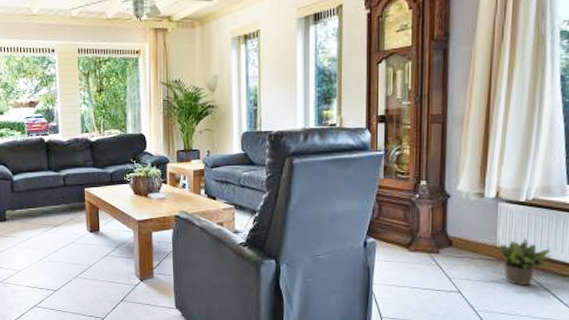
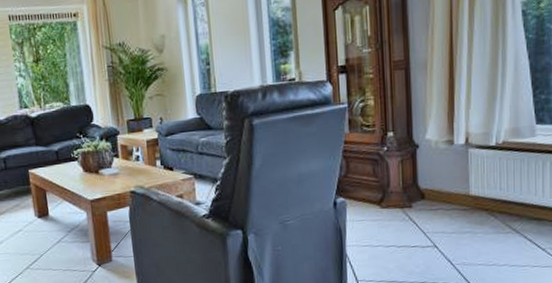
potted plant: present [497,237,552,286] -> none [470,183,526,235]

